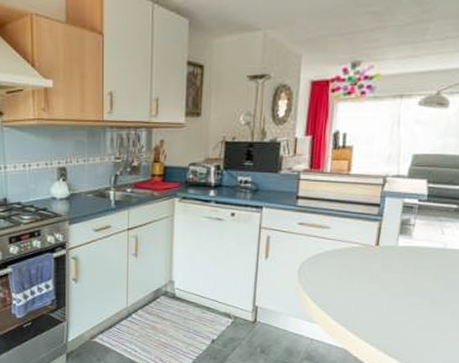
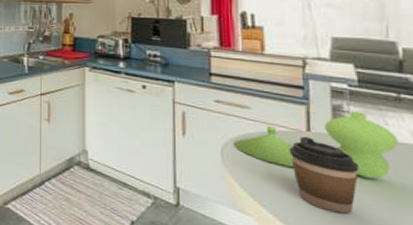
vase: none [310,224,450,282] -> present [233,111,398,179]
coffee cup: none [357,250,413,313] -> present [289,136,359,214]

